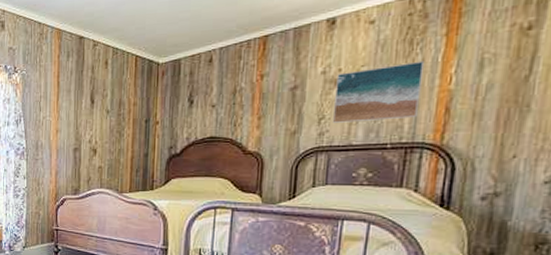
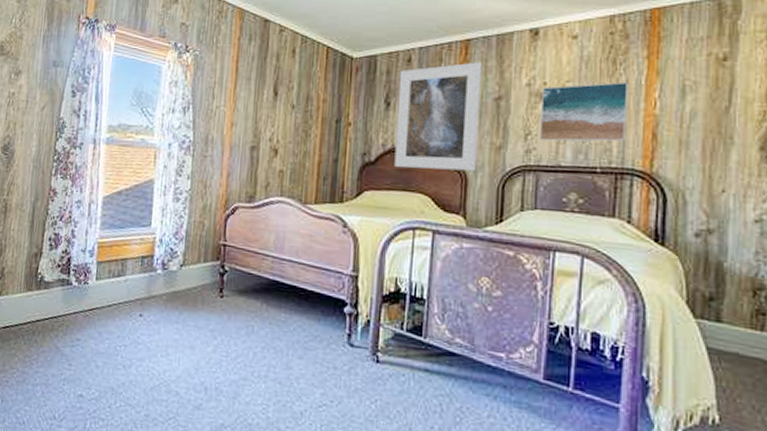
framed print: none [197,56,280,157] -> present [394,62,483,172]

